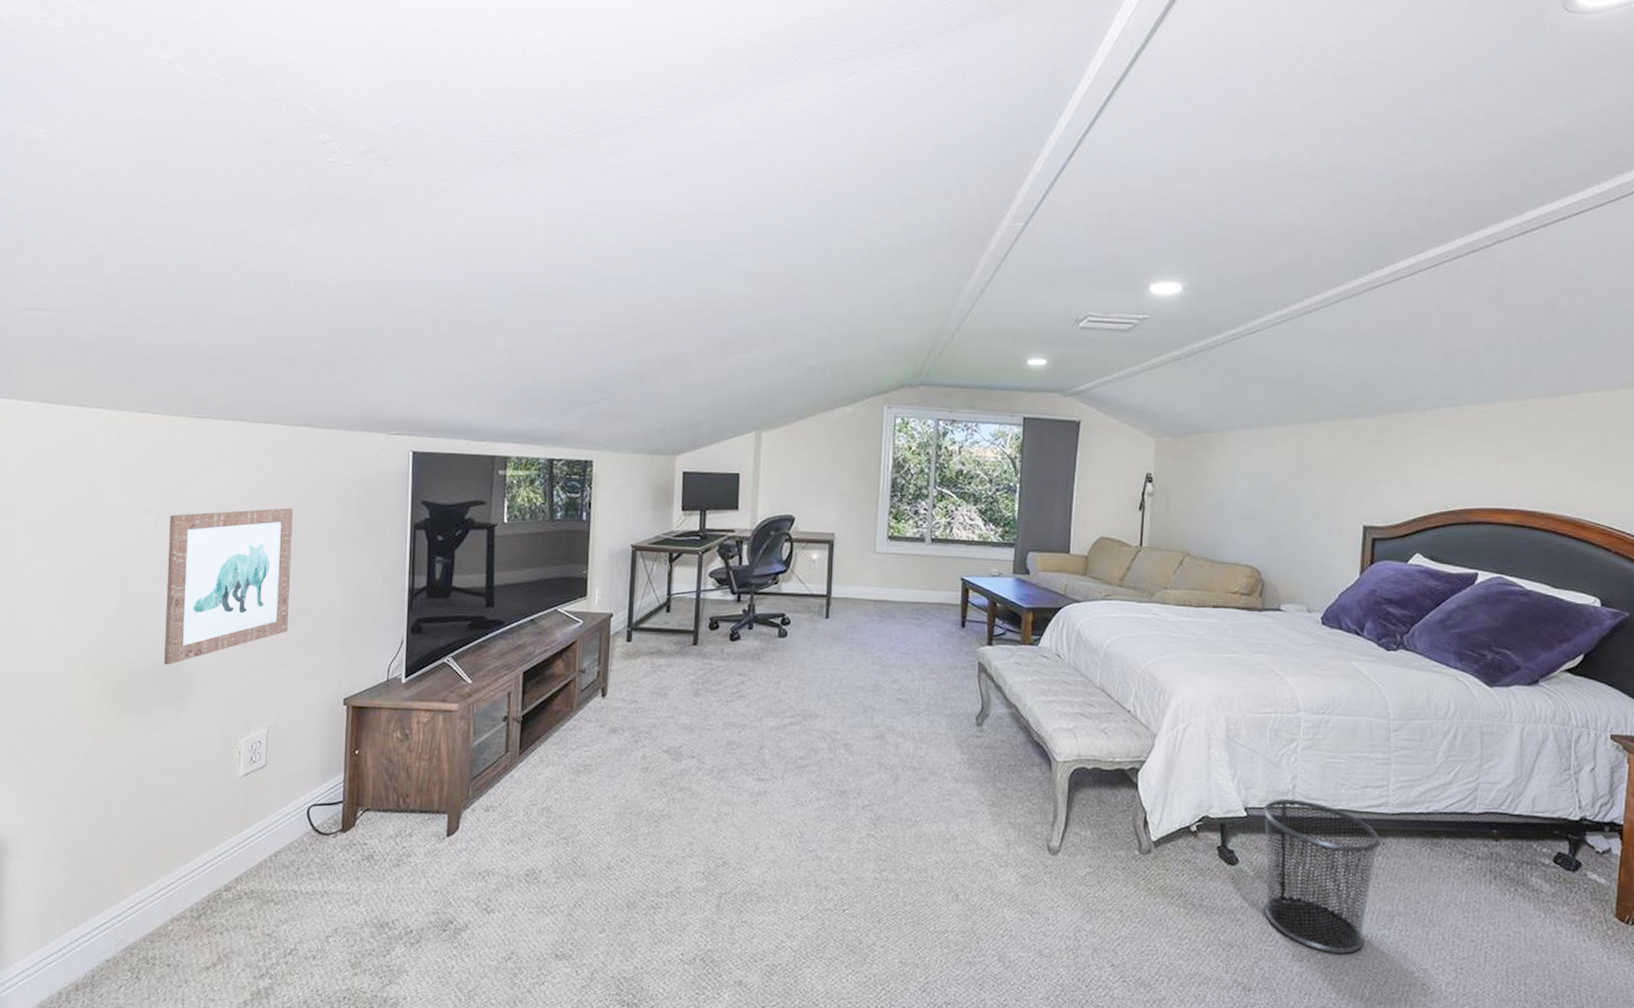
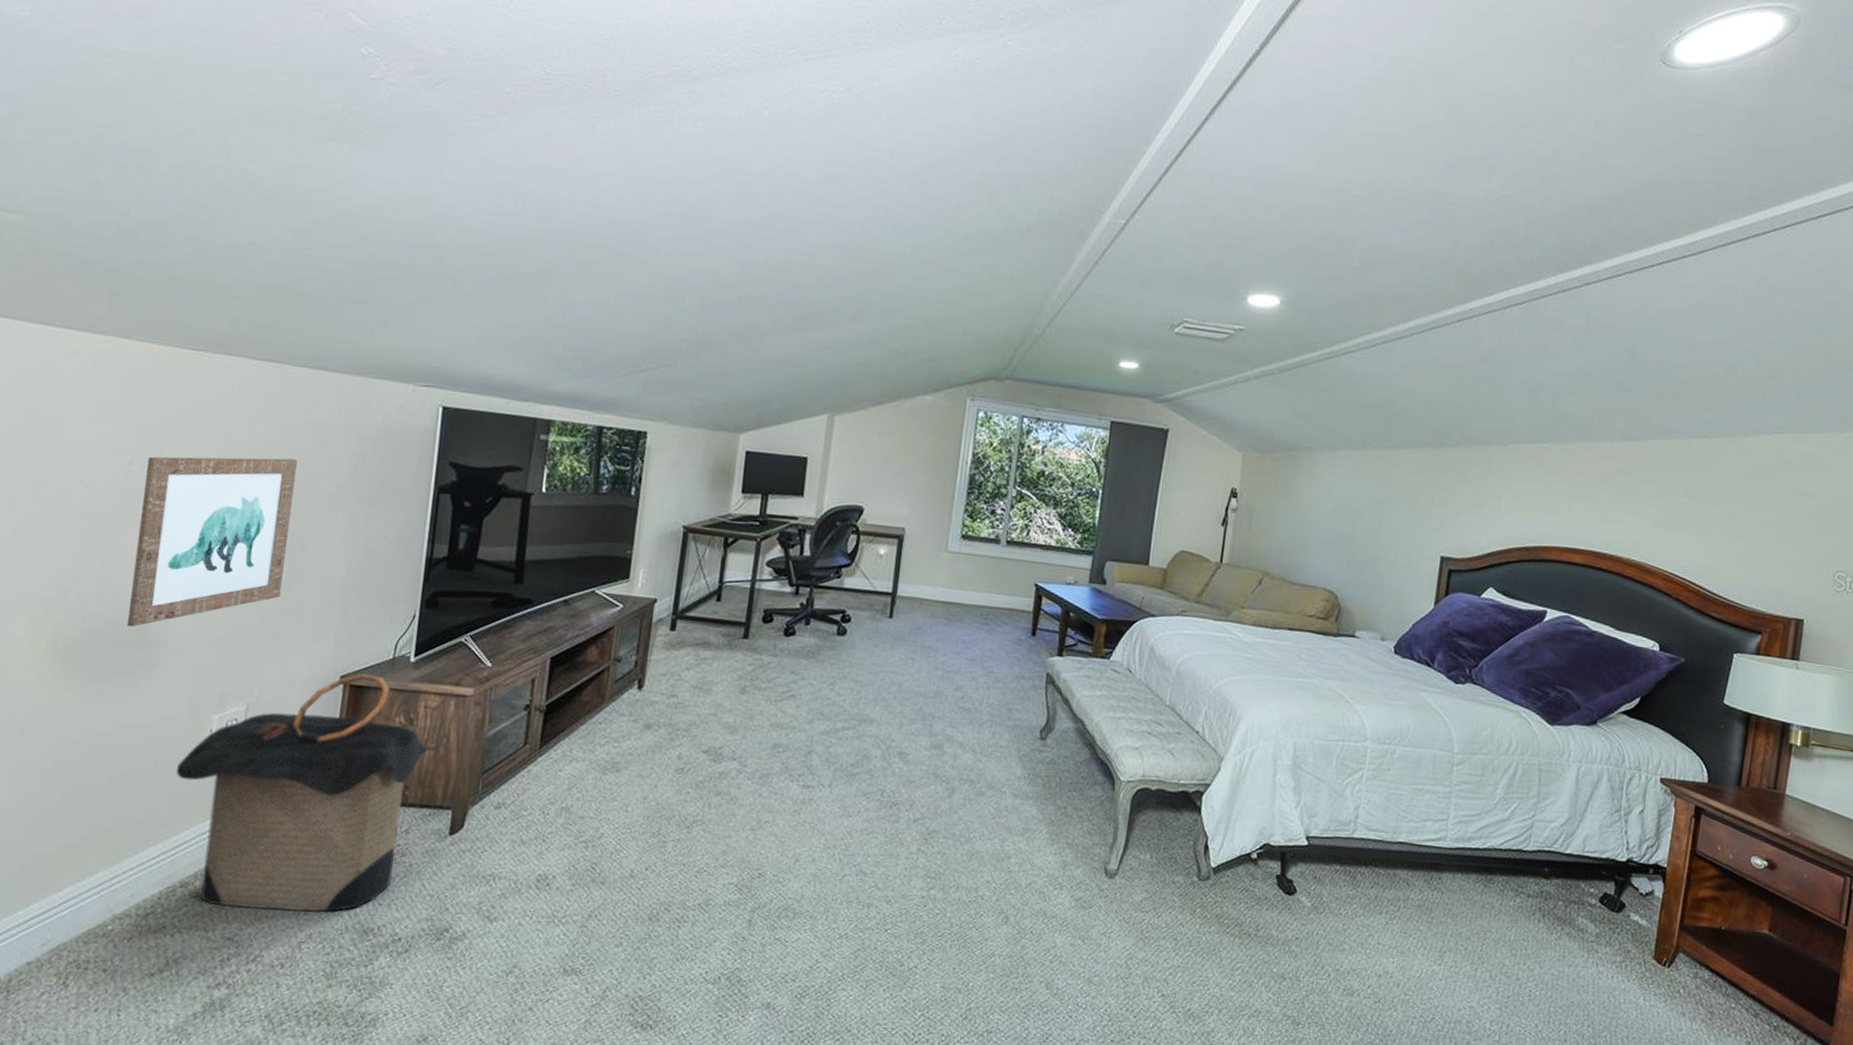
laundry hamper: none [213,696,426,910] -> present [176,674,432,912]
waste bin: present [1262,799,1381,954] -> none [1318,829,1438,989]

